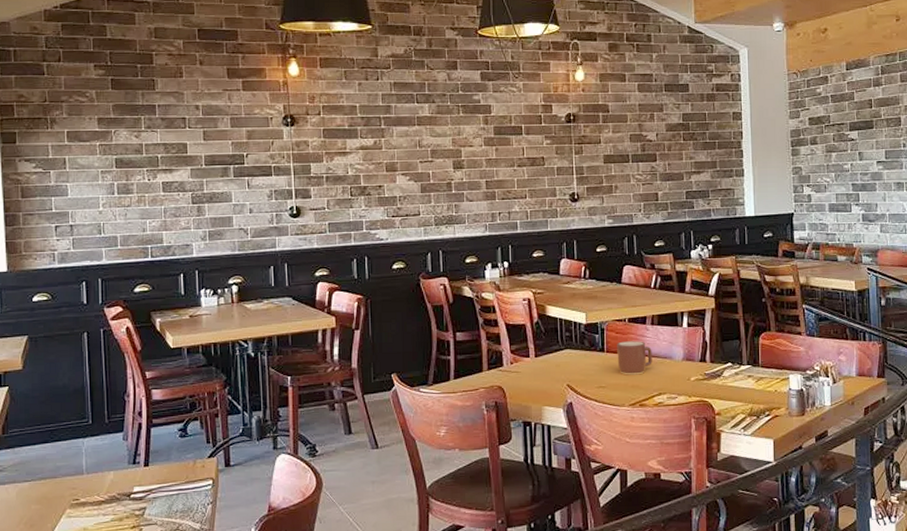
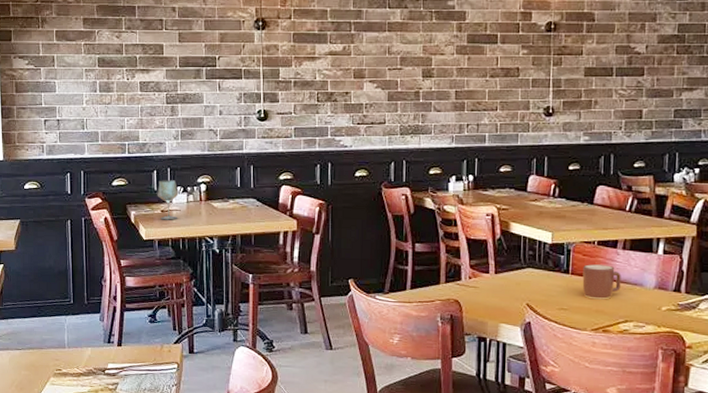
wine glass: none [184,283,208,326] -> present [157,180,179,220]

